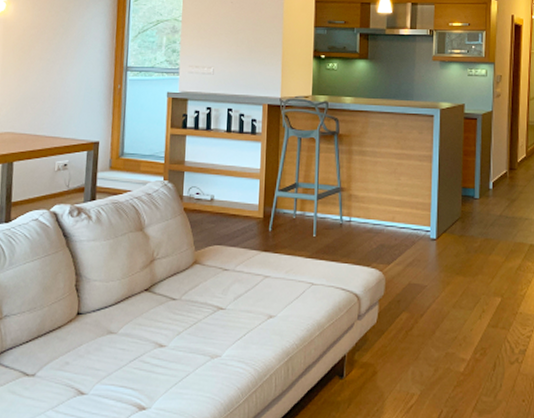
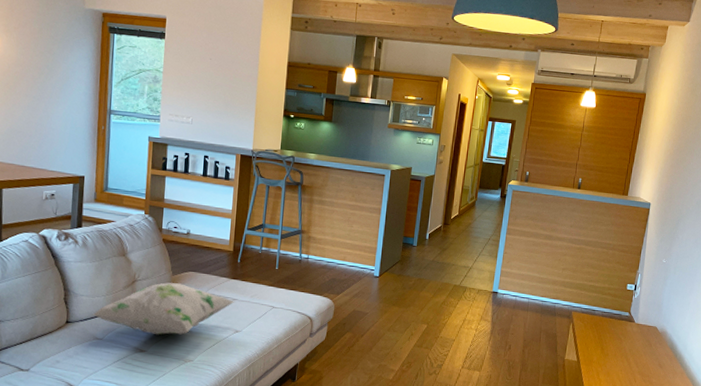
decorative pillow: none [106,260,268,325] -> present [92,282,235,335]

